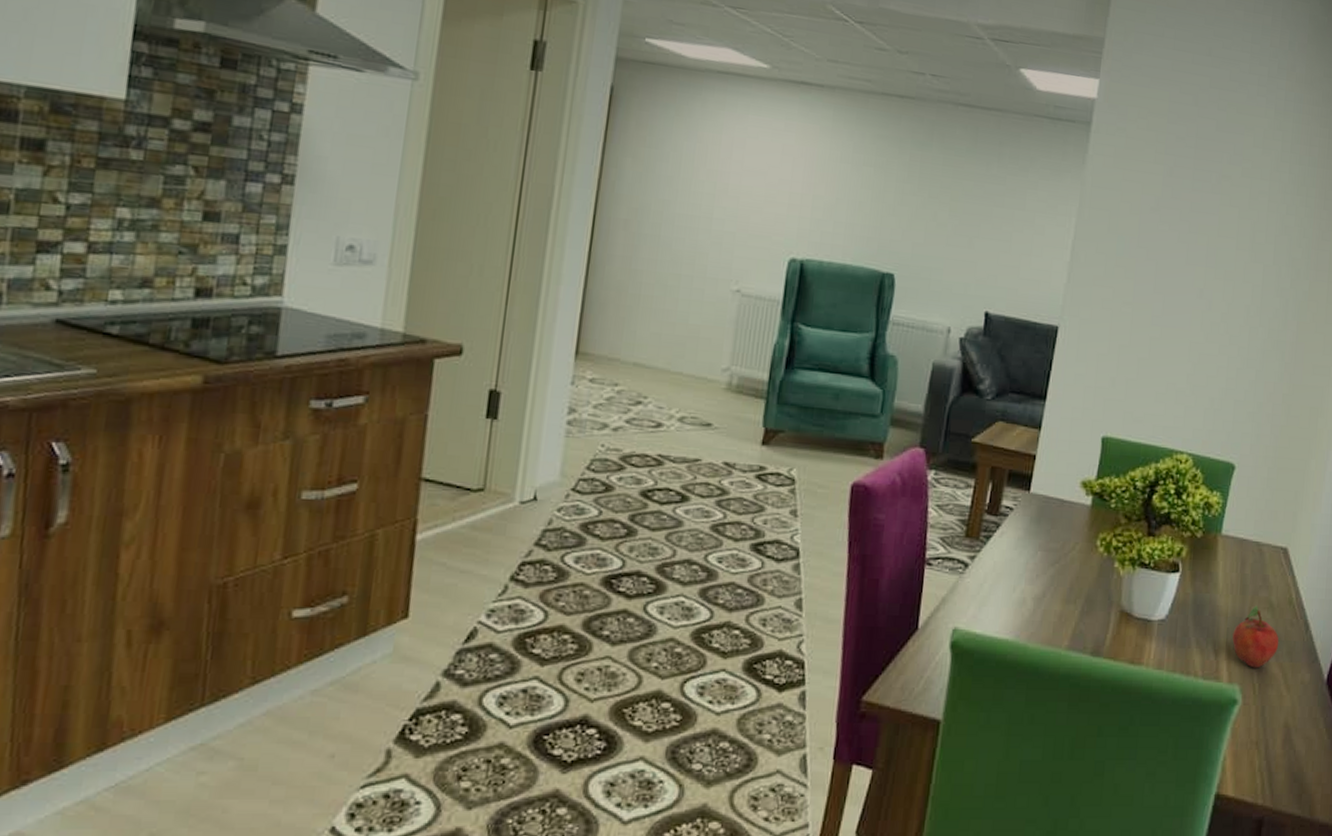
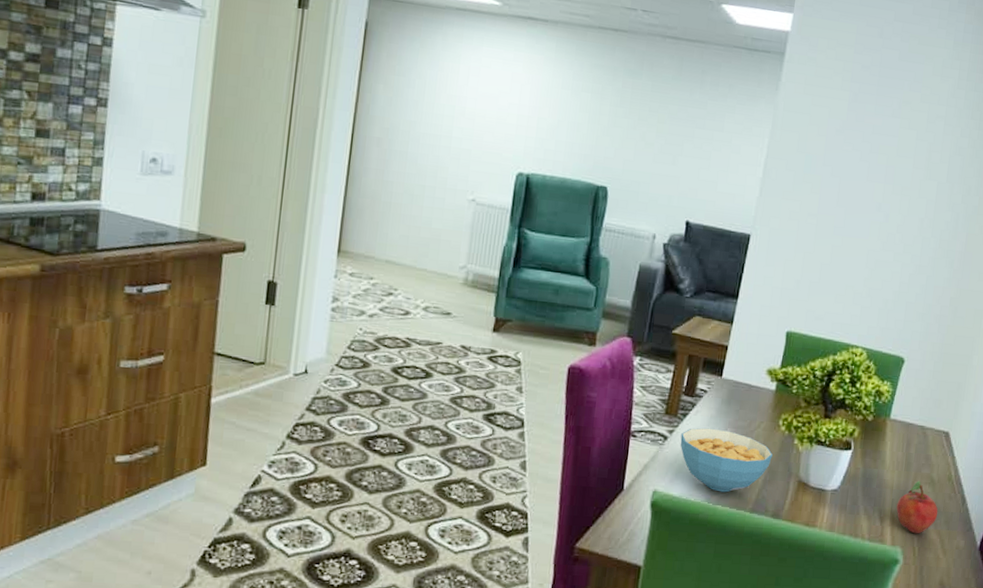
cereal bowl: none [983,551,1090,628] -> present [680,427,773,493]

